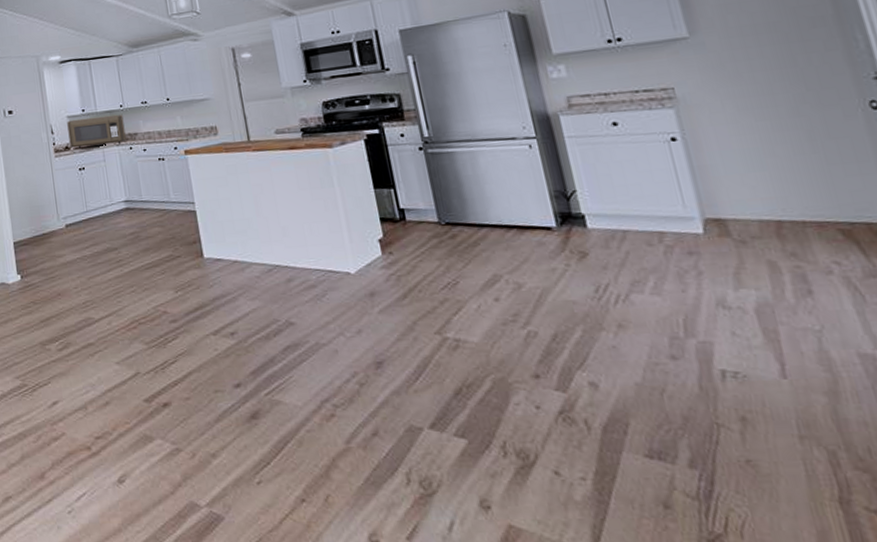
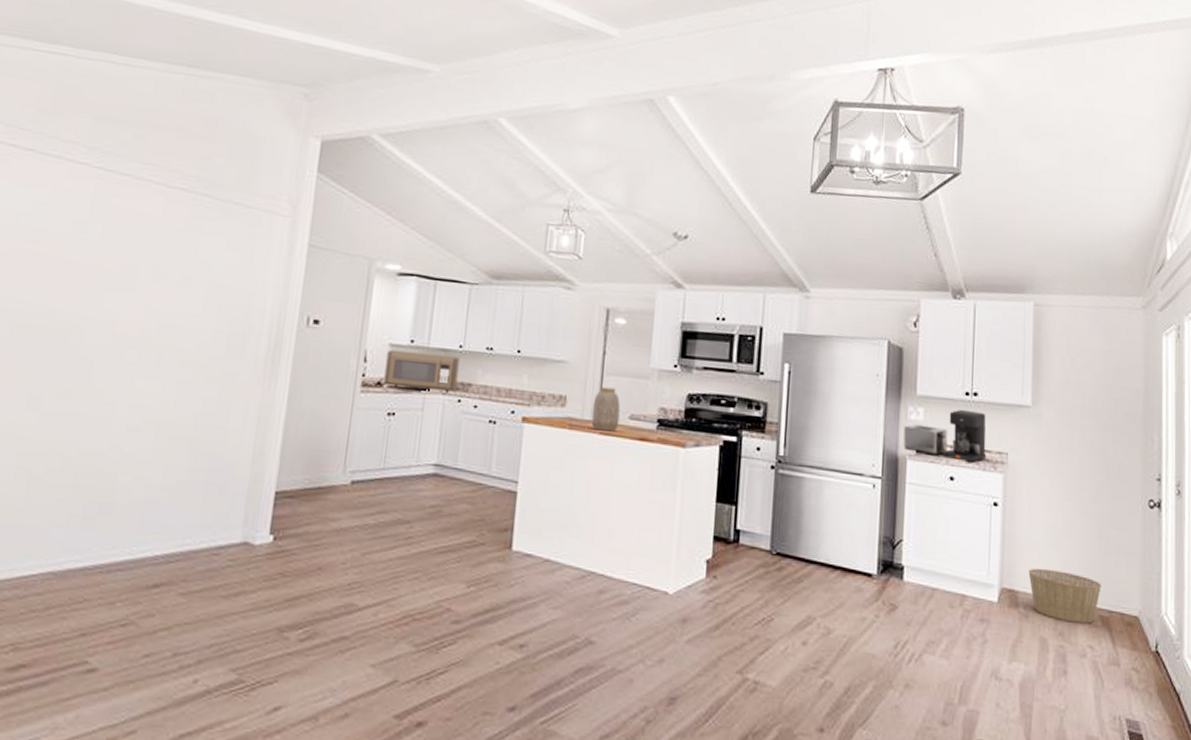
vase: none [240,111,268,149] -> present [591,387,621,432]
toaster: none [547,79,603,108] -> present [903,424,948,456]
coffee maker: none [594,55,650,106] -> present [944,410,987,462]
basket: none [732,191,834,242] -> present [1028,568,1102,624]

